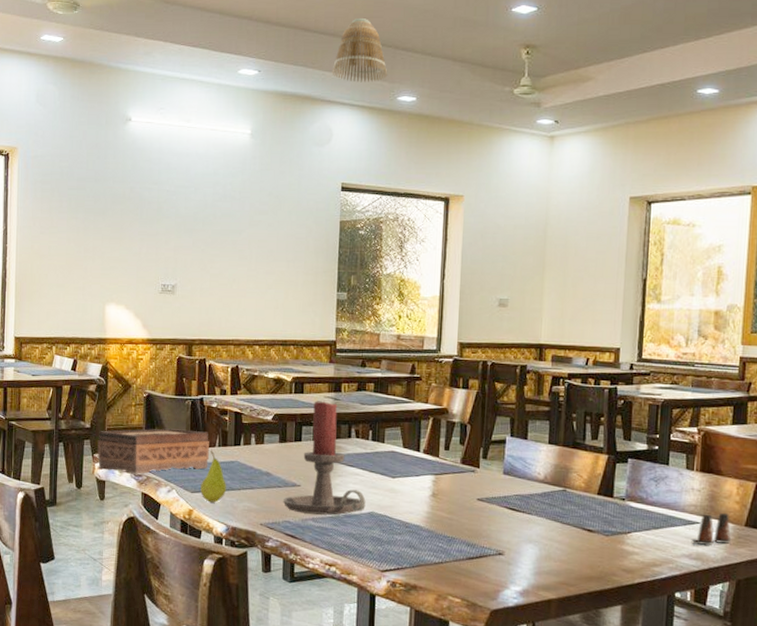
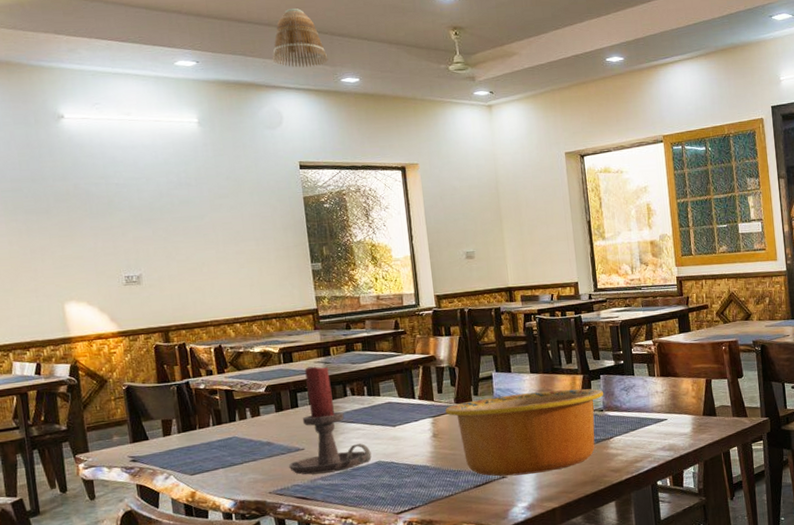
tissue box: present [97,428,210,474] -> none [78,413,206,469]
fruit: present [200,450,227,503] -> none [200,430,229,482]
bowl: none [449,463,628,558] -> present [445,388,603,477]
salt shaker: present [691,512,731,546] -> none [662,407,694,439]

